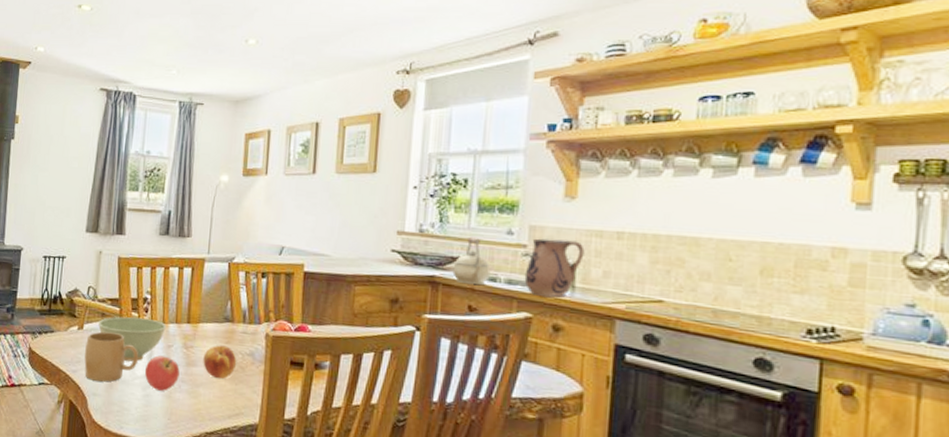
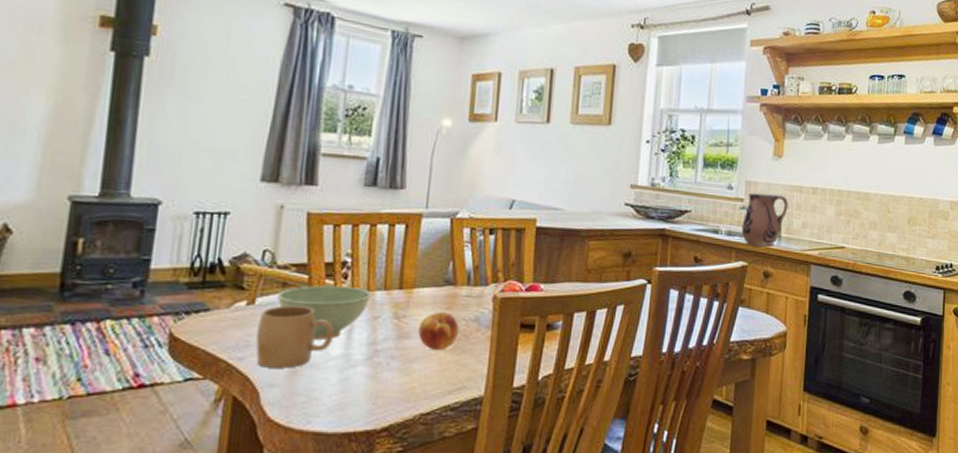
fruit: present [145,355,180,391] -> none [342,329,389,372]
kettle: present [452,238,491,286] -> none [681,192,714,238]

